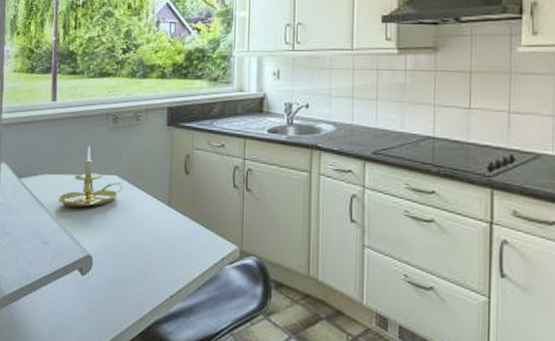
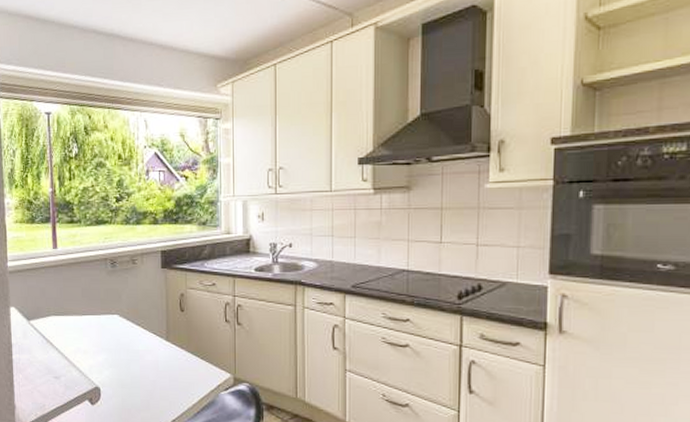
candle holder: present [57,145,127,208] -> none [65,288,128,345]

